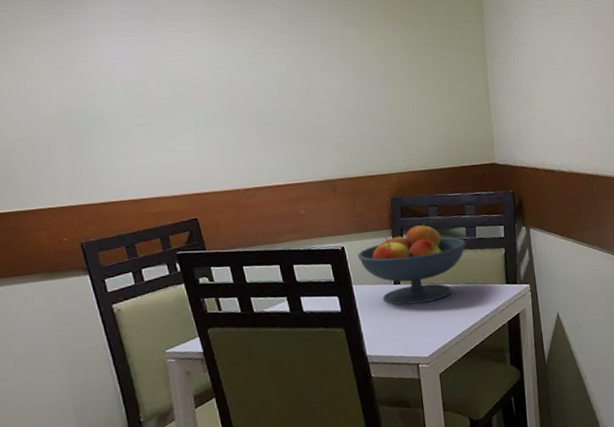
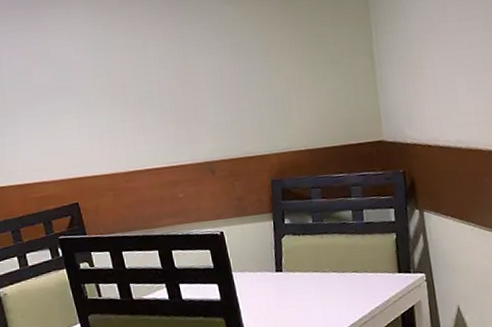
fruit bowl: present [357,223,466,305] -> none [237,206,353,295]

